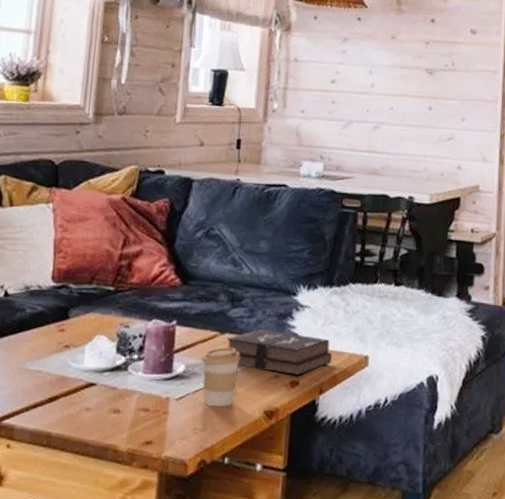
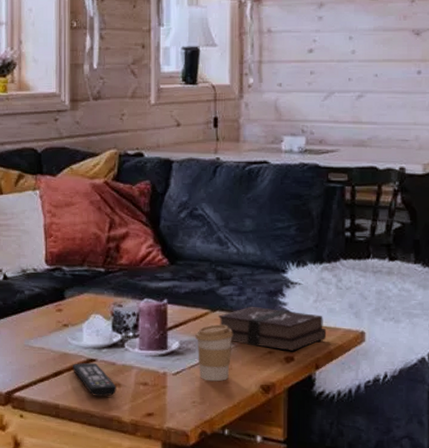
remote control: none [69,386,116,424] -> present [72,362,117,397]

